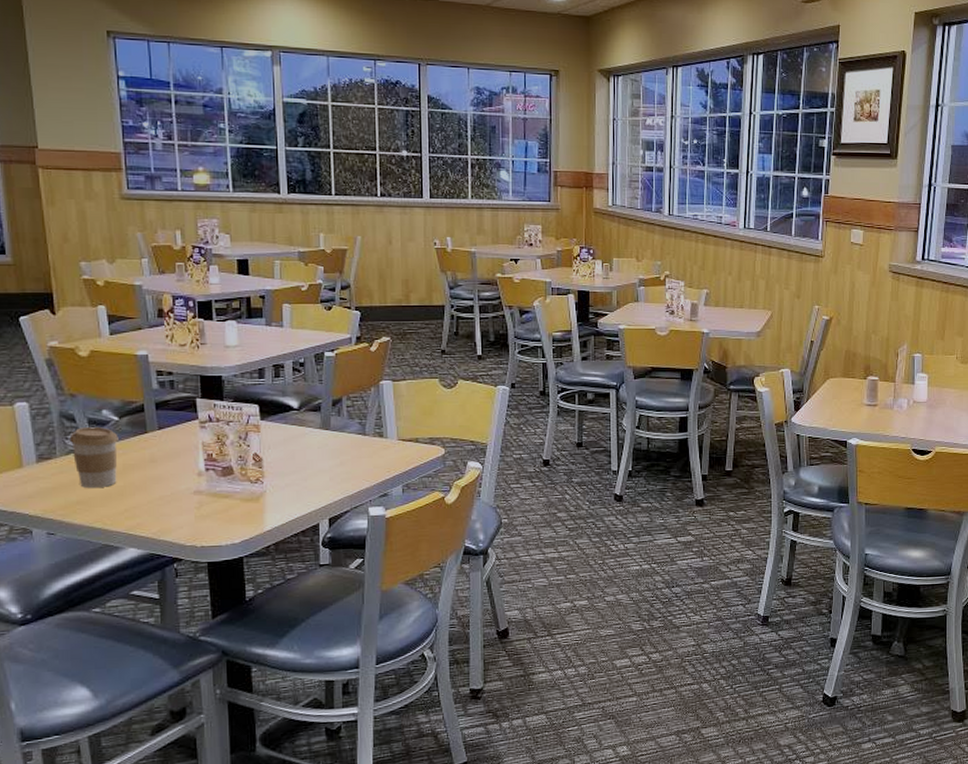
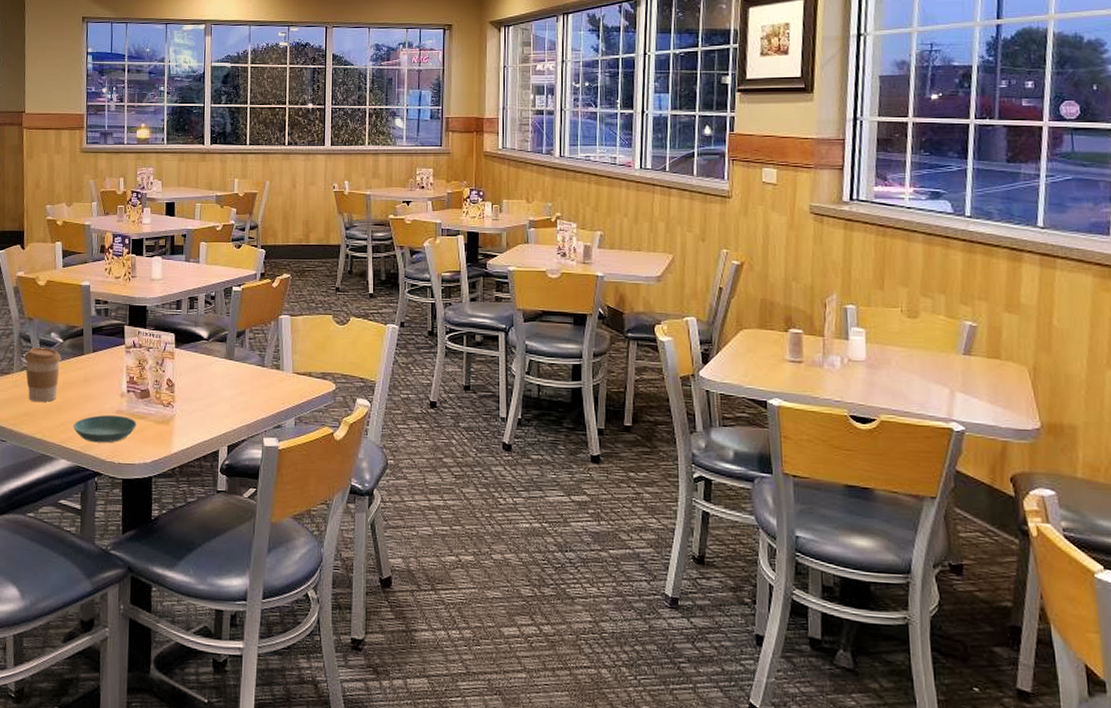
saucer: none [140,496,220,527] -> present [73,414,137,443]

